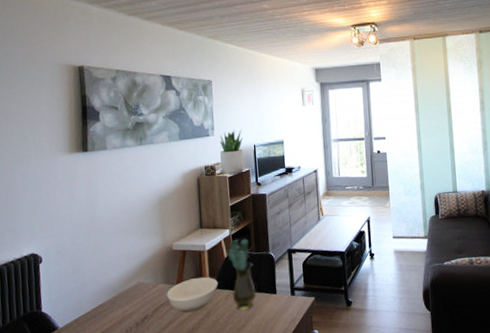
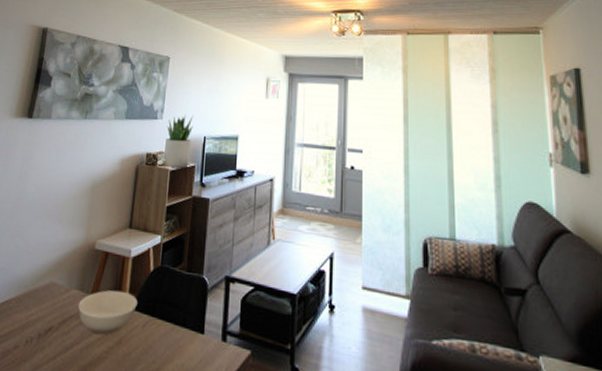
vase: present [226,237,257,311] -> none [151,248,181,348]

